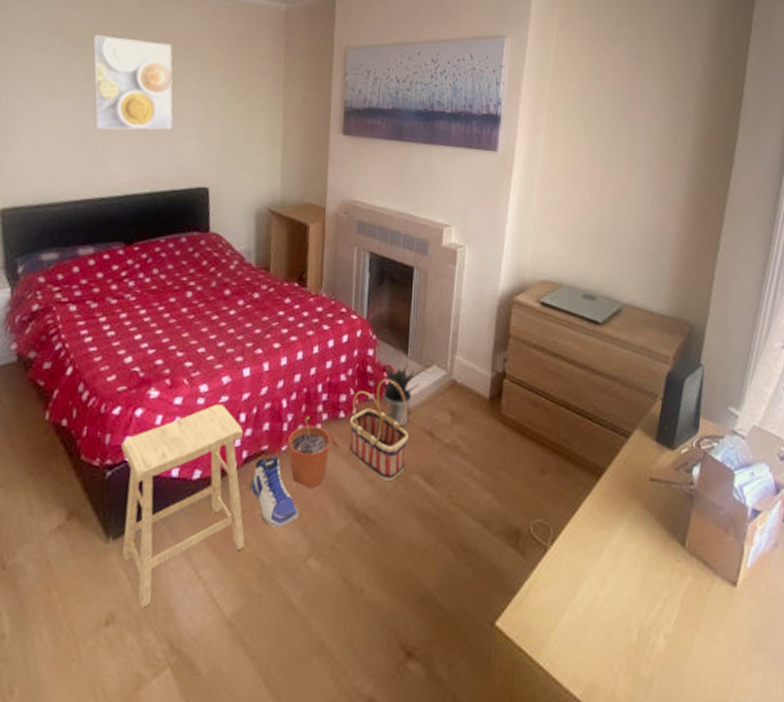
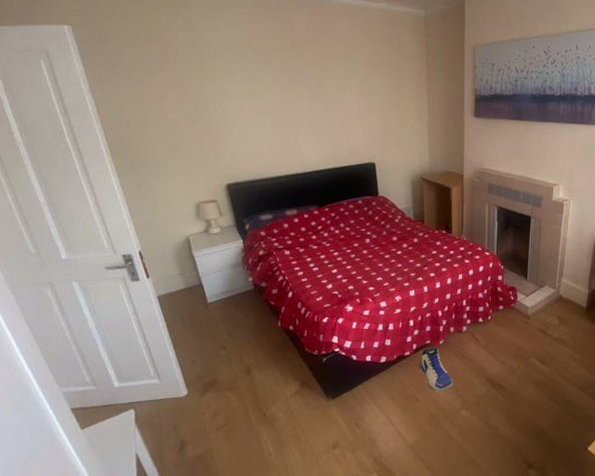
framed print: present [92,35,173,130] -> none [276,45,344,121]
footstool: present [121,403,245,608] -> none [331,314,418,439]
plant pot: present [288,416,331,487] -> none [444,321,474,367]
basket: present [349,378,408,482] -> none [486,295,528,363]
potted plant: present [379,361,419,426] -> none [506,284,535,327]

